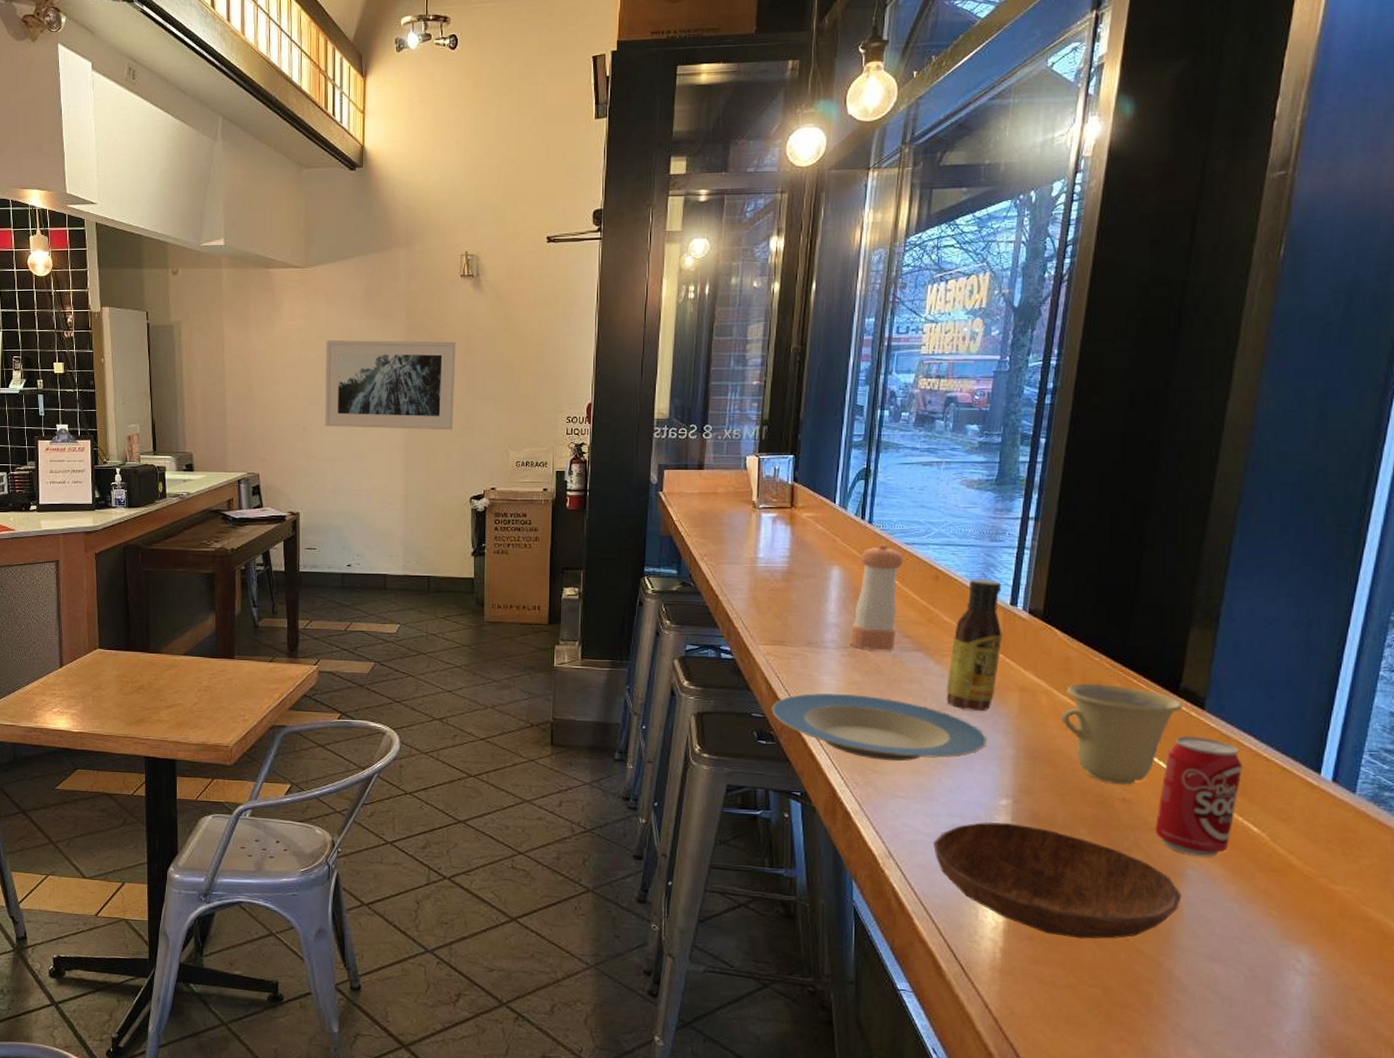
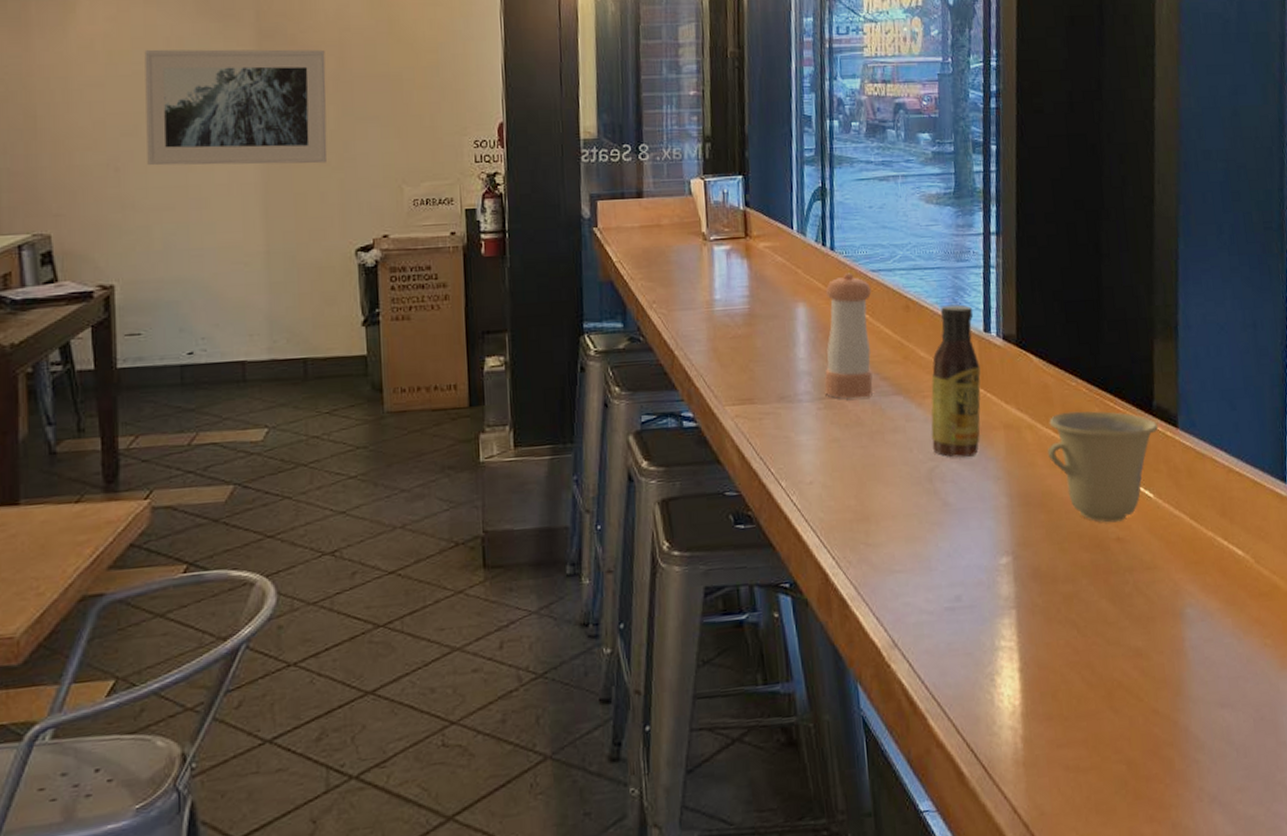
plate: present [771,693,988,762] -> none [746,454,980,530]
bowl: present [933,822,1181,939] -> none [938,584,1185,710]
beverage can: present [1155,736,1243,857] -> none [1150,458,1220,592]

